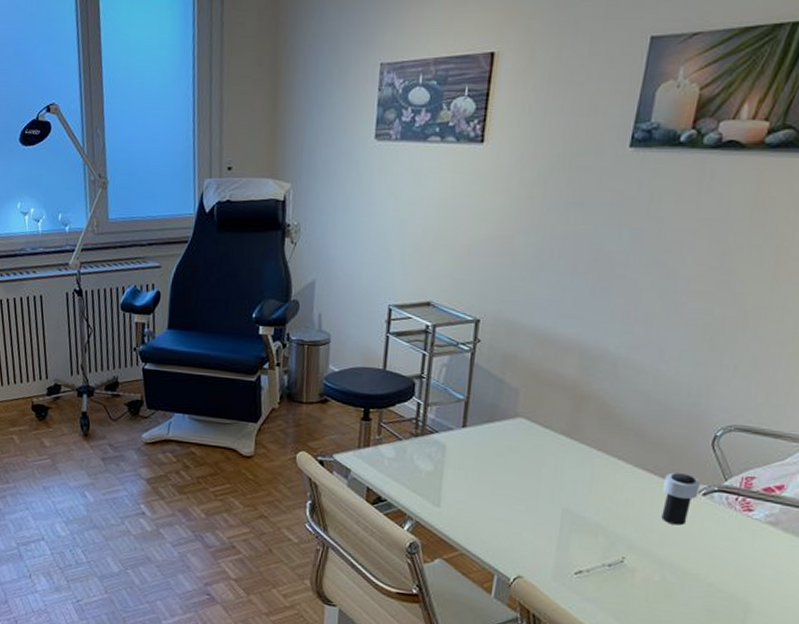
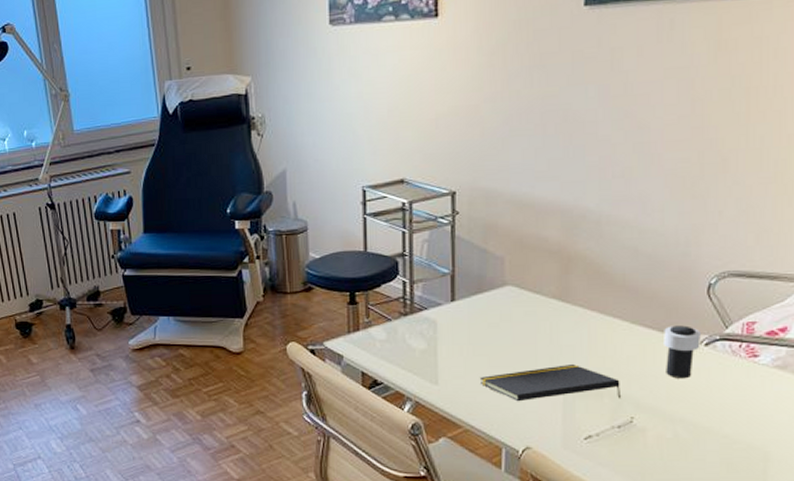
notepad: none [480,500,617,539] -> present [479,365,620,402]

